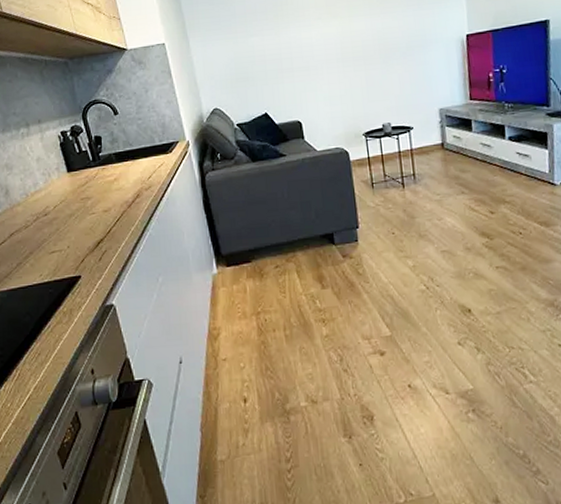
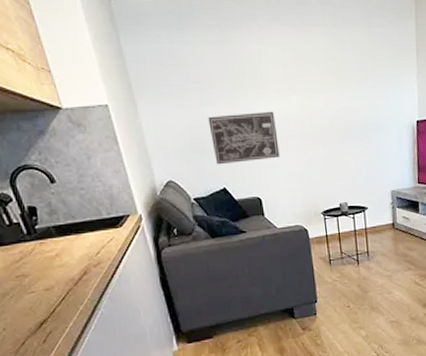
wall art: none [252,37,320,91] -> present [208,111,280,165]

